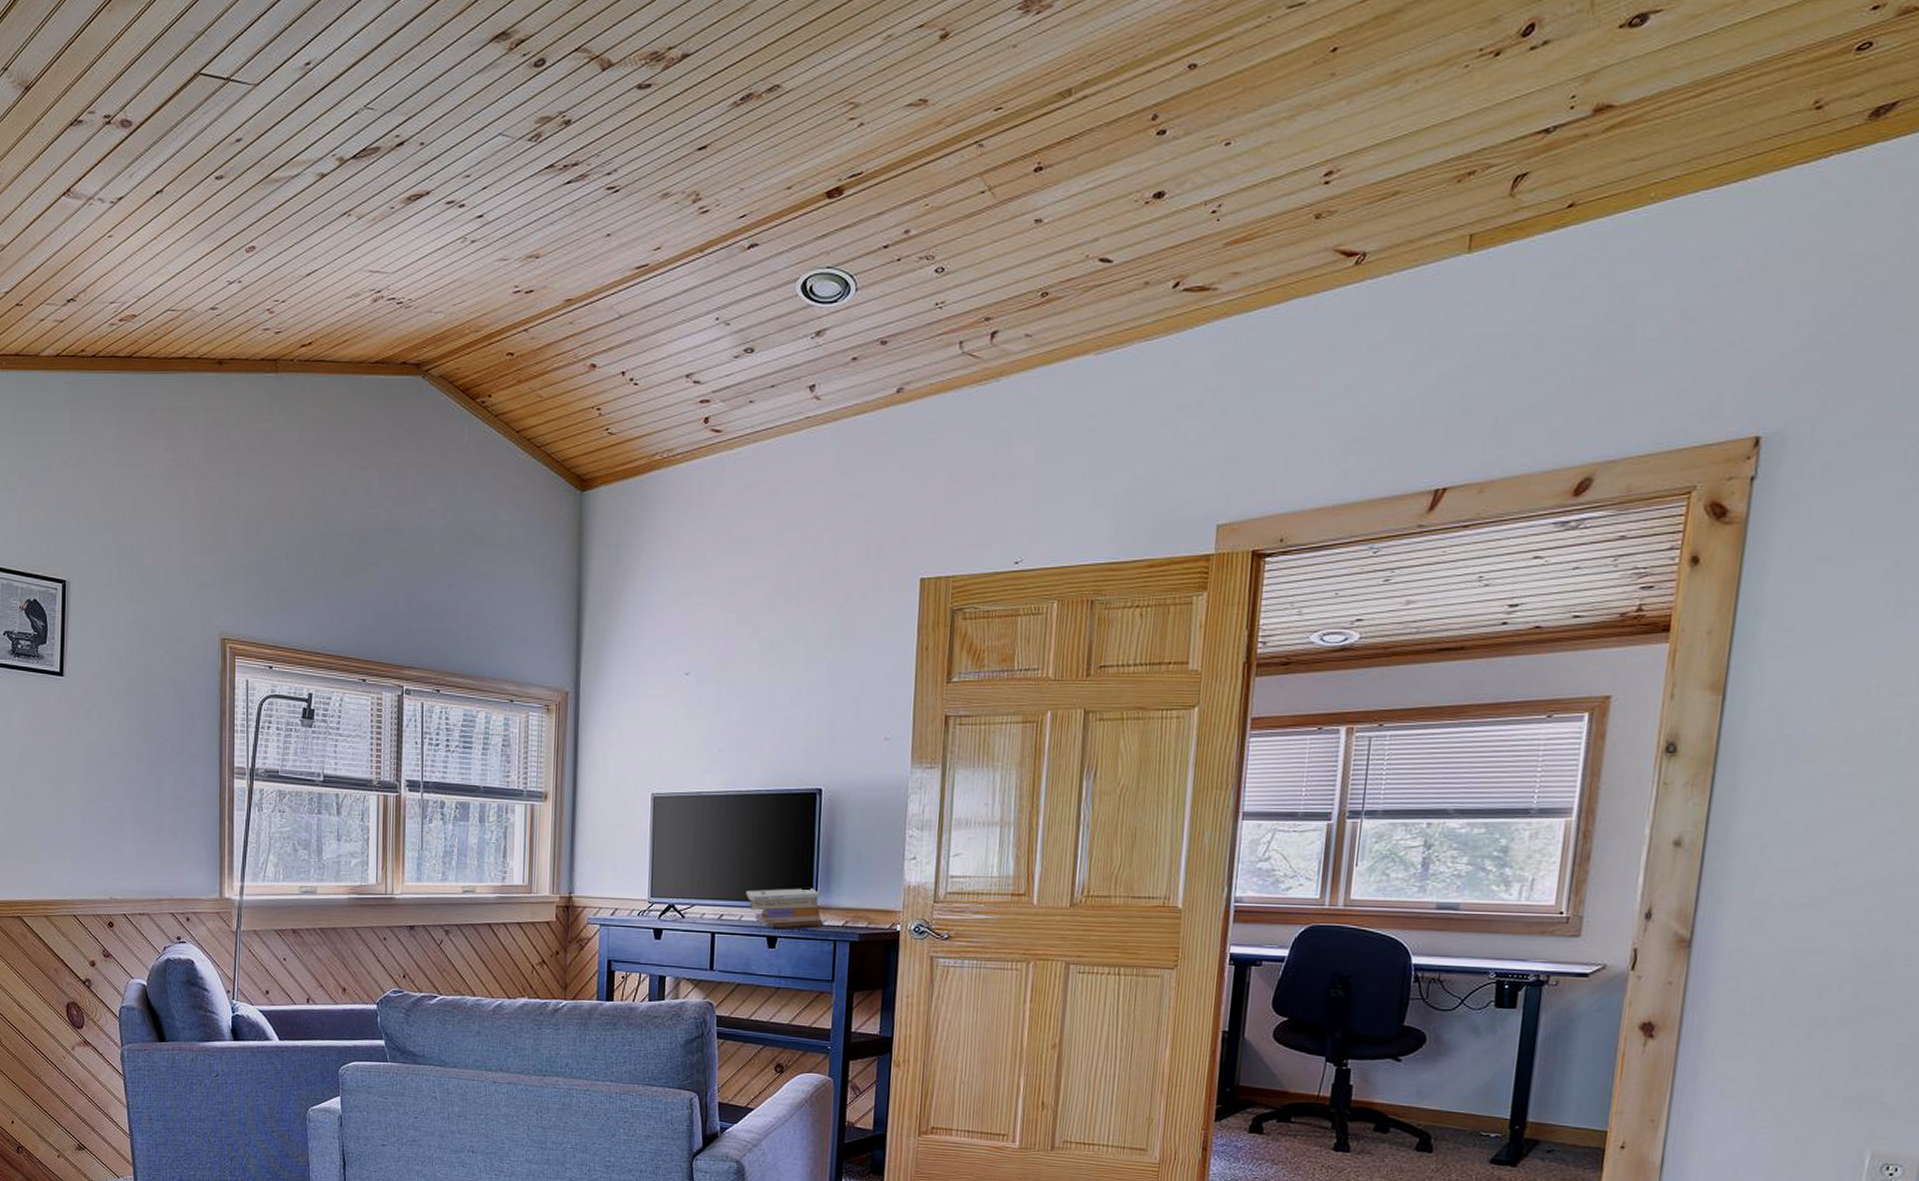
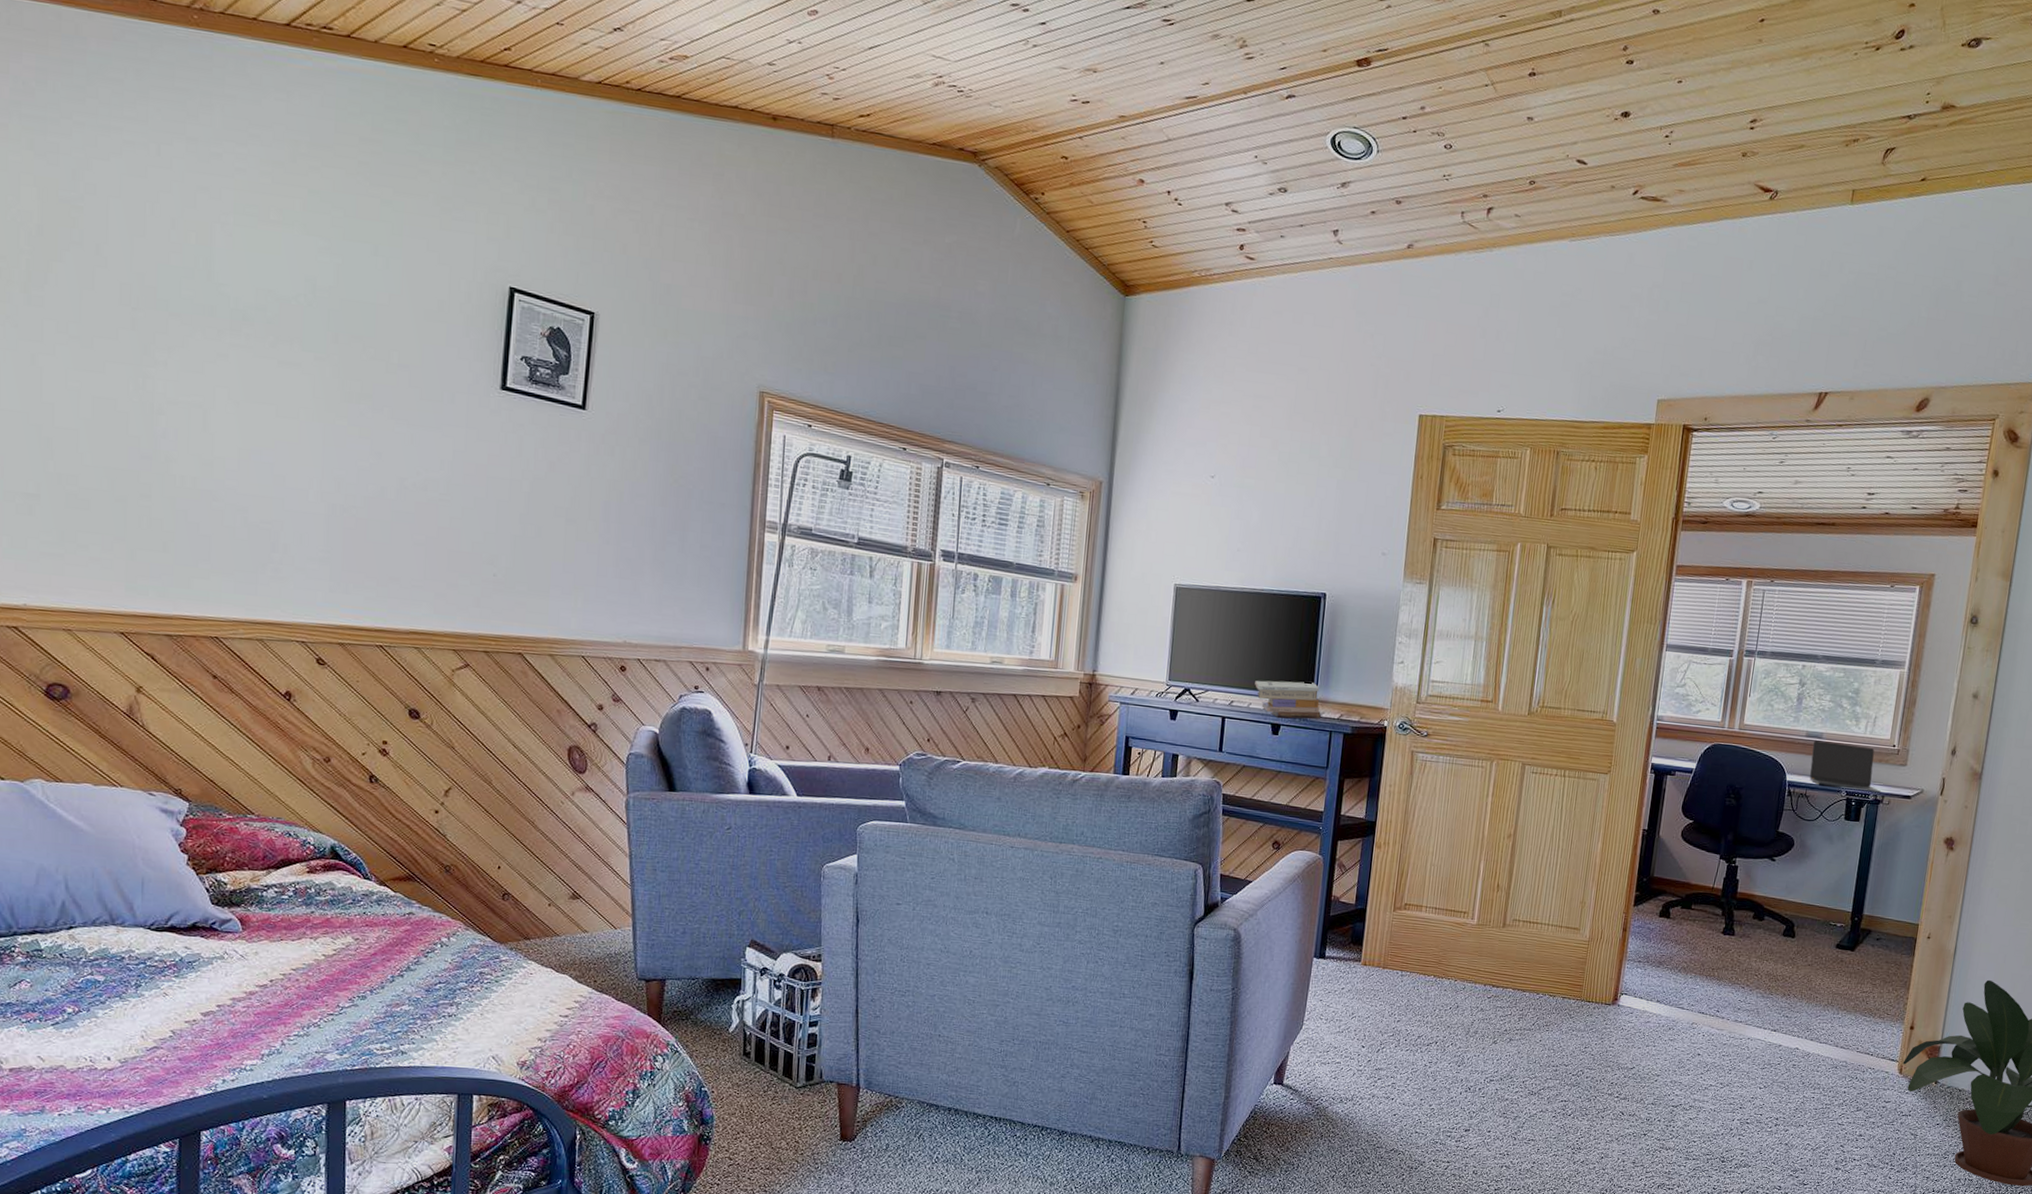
laptop: none [1443,913,1545,972] -> present [1809,740,1881,793]

